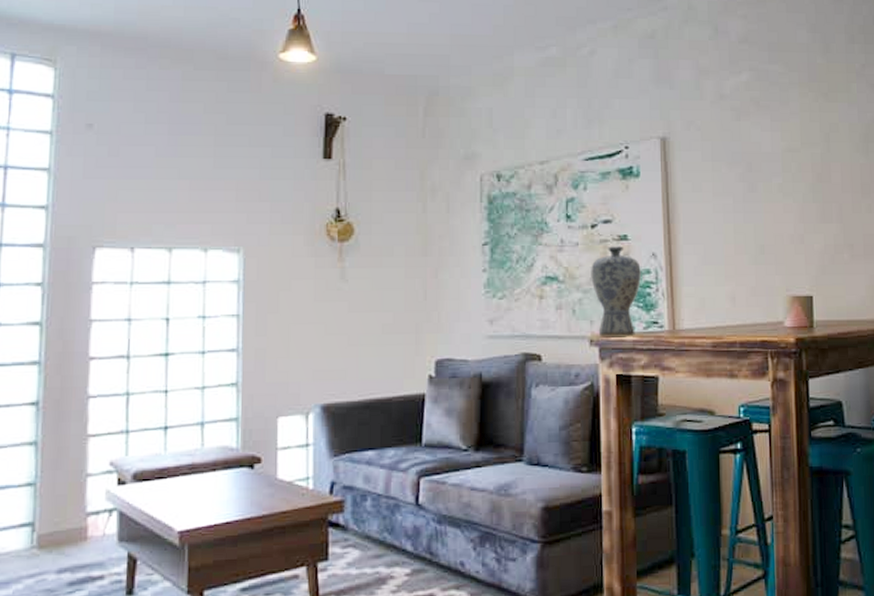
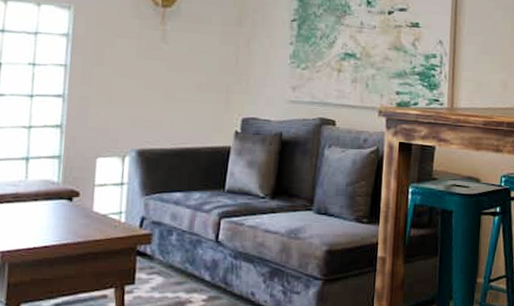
vase: present [591,246,641,338] -> none [384,31,428,111]

